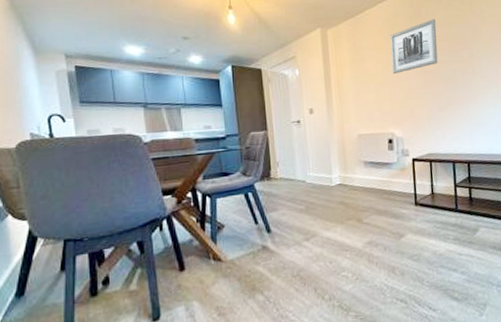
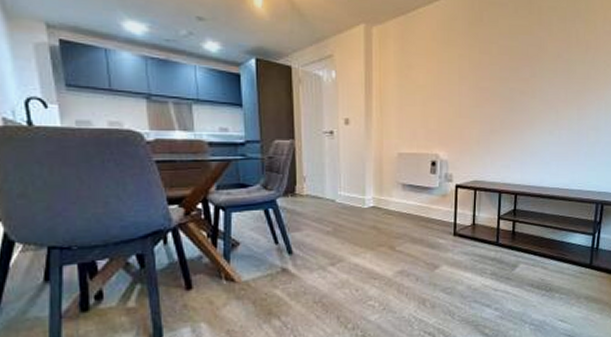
wall art: present [390,19,438,74] -> none [443,27,498,87]

